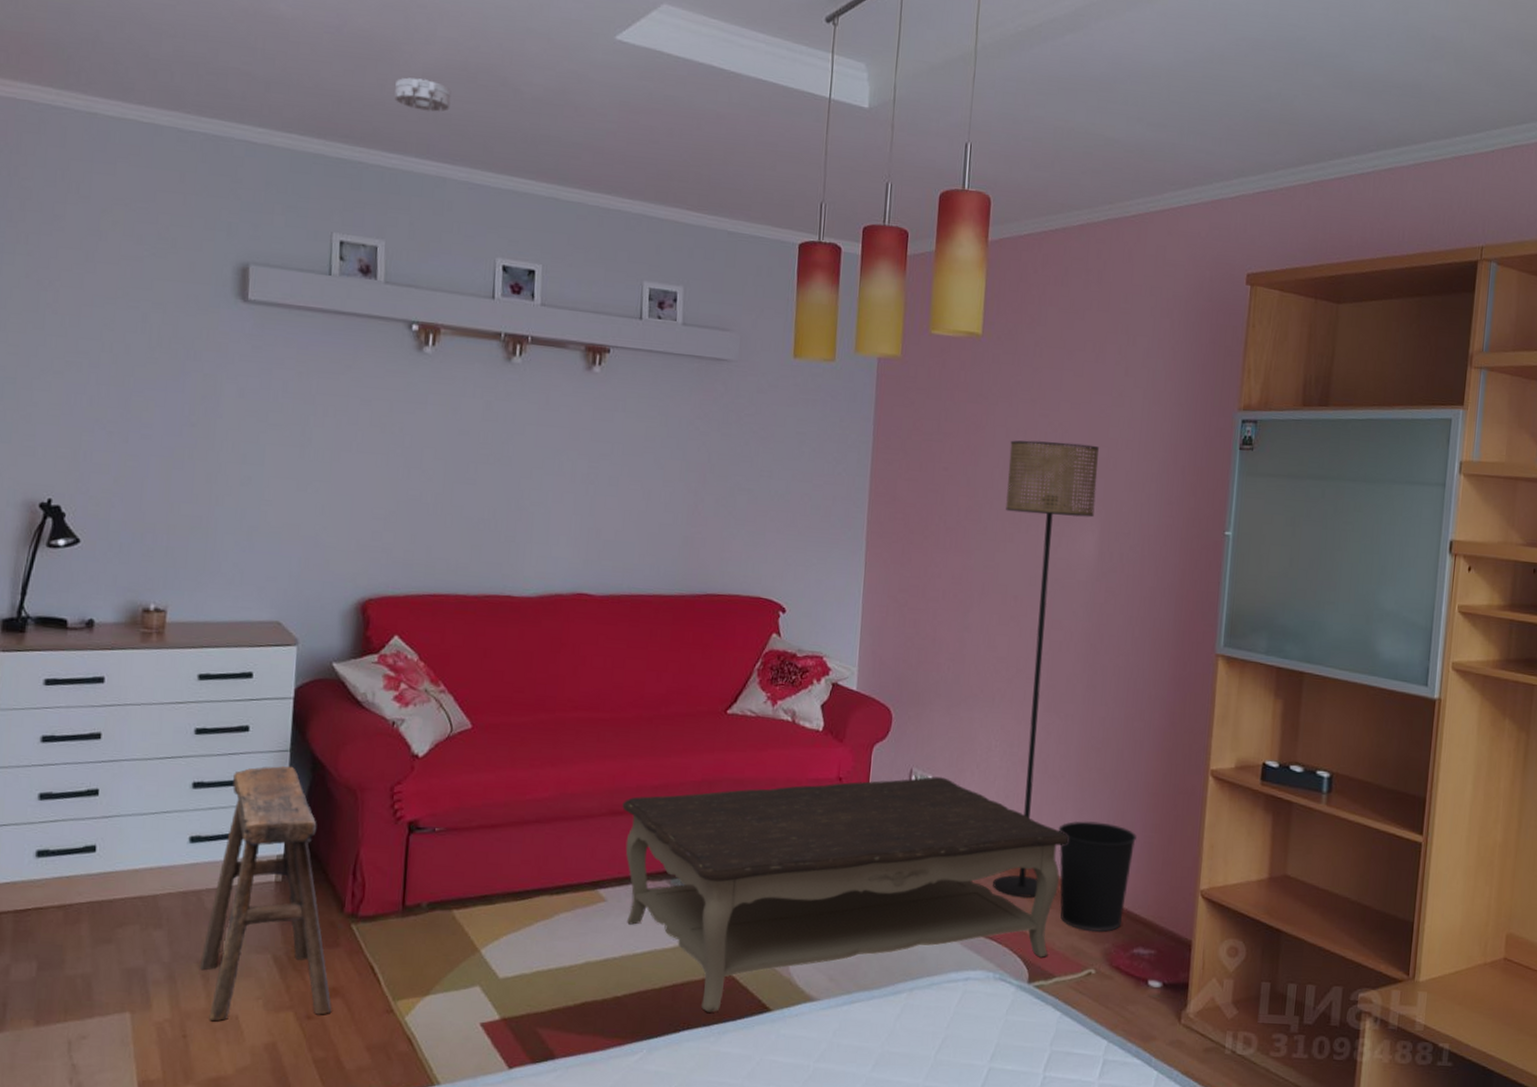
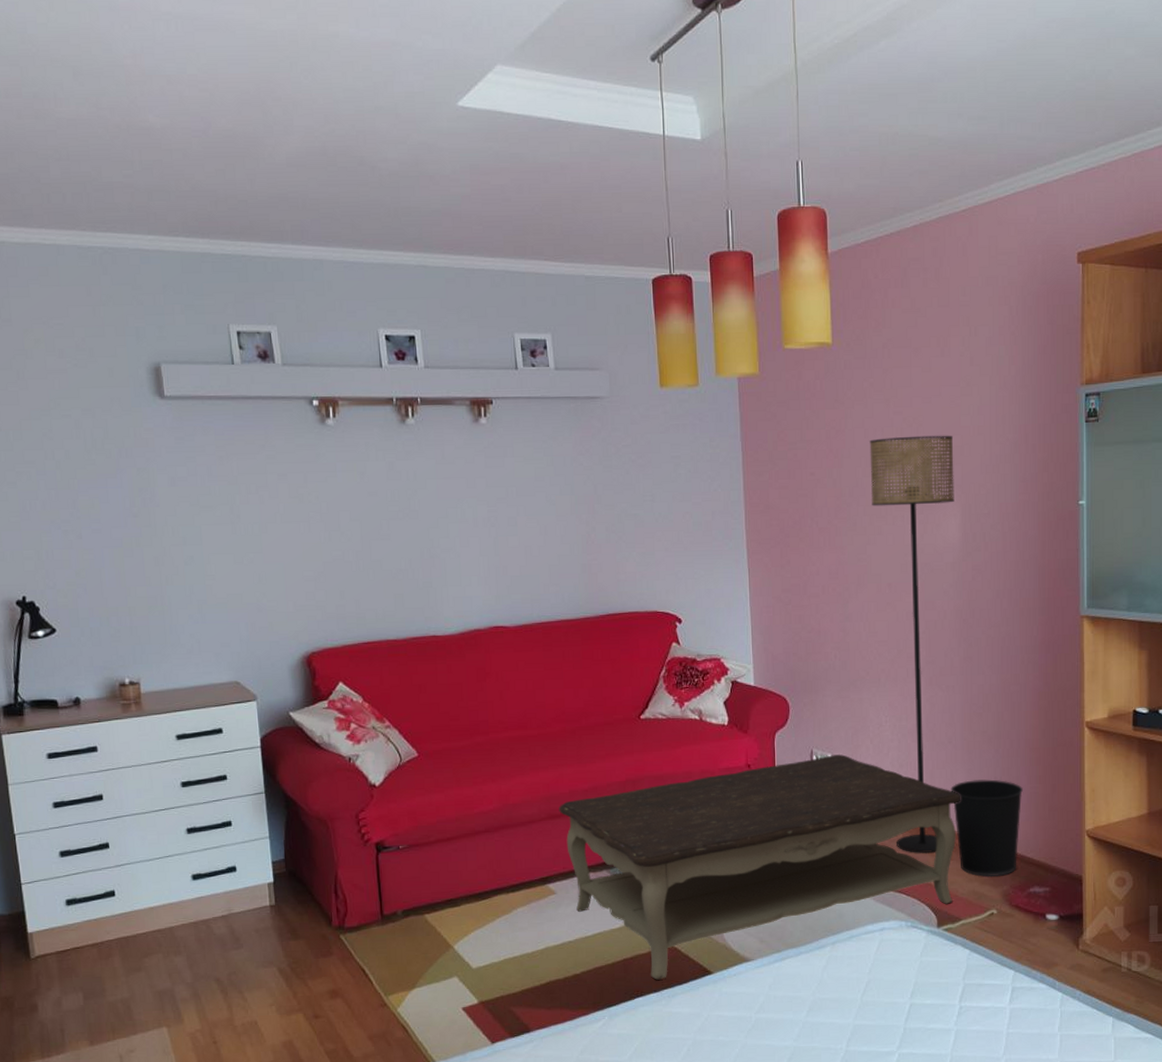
stool: present [199,765,332,1021] -> none [217,805,335,1028]
smoke detector: present [394,77,451,112] -> none [264,169,316,199]

